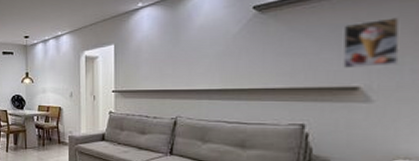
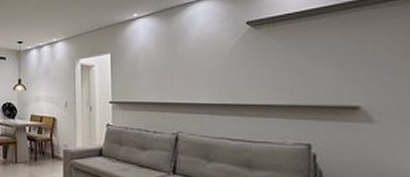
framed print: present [341,17,401,69] -> none [335,38,395,88]

